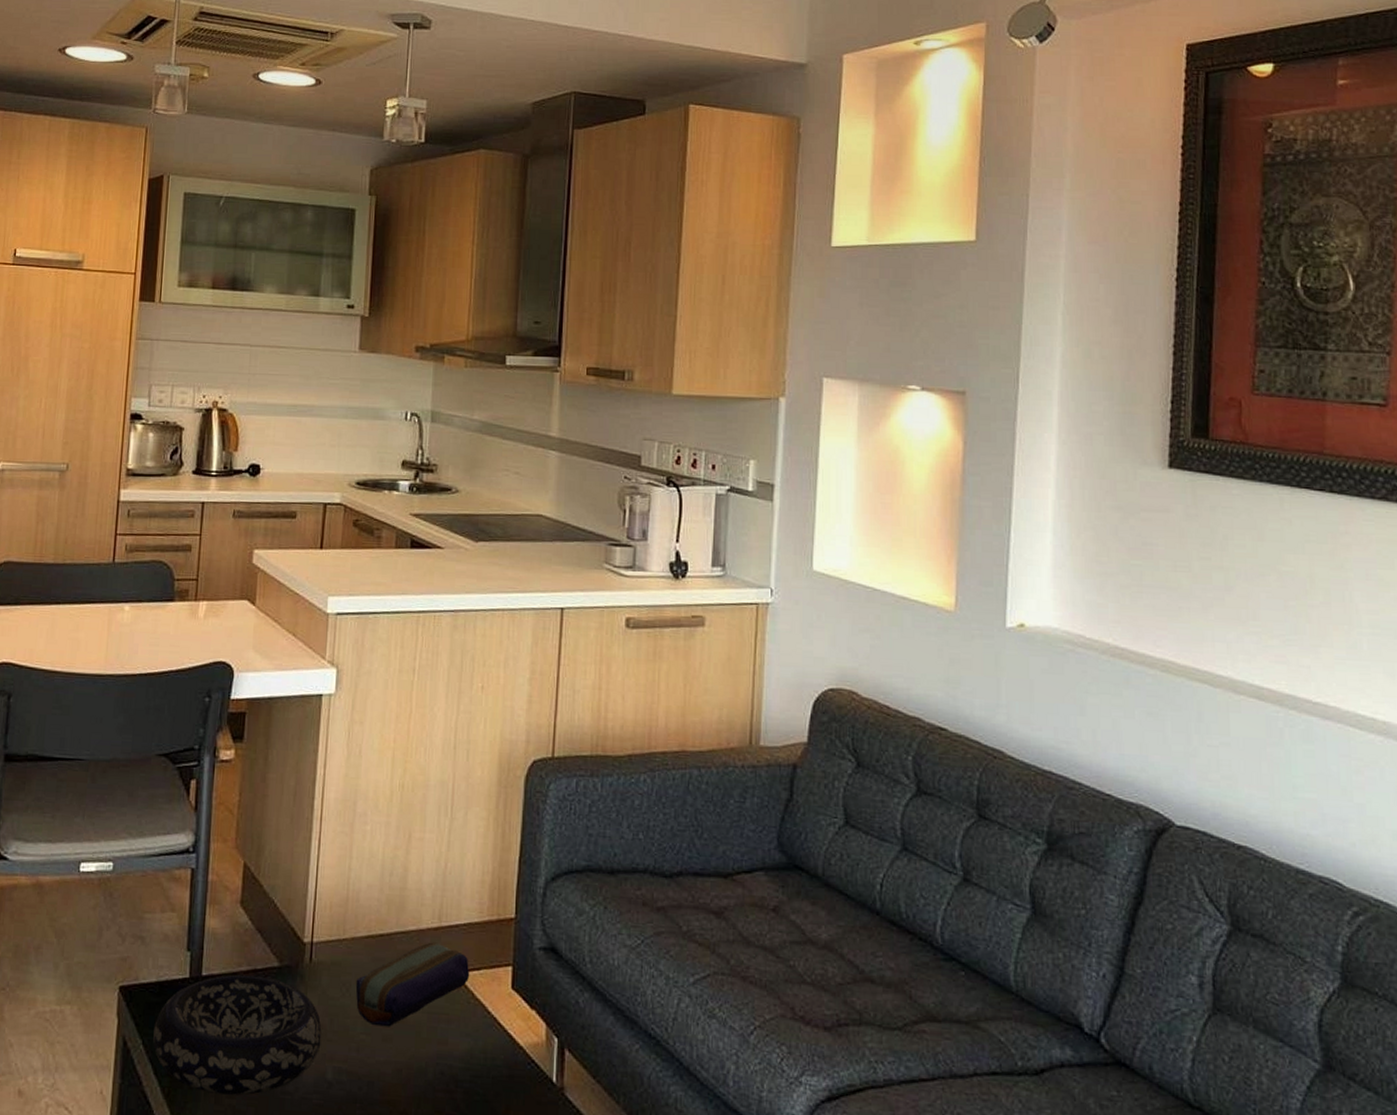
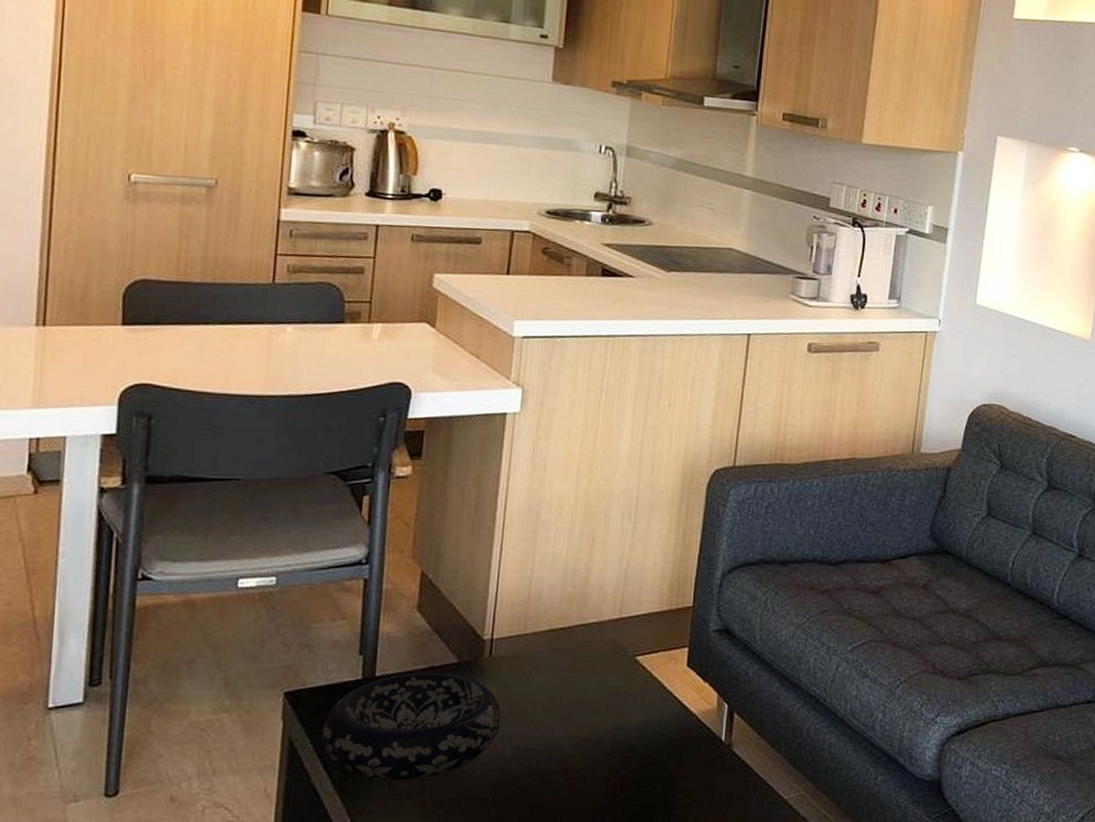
pencil case: present [355,942,470,1027] -> none [535,631,649,708]

